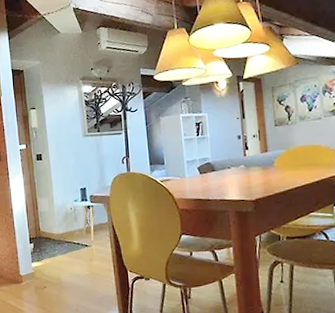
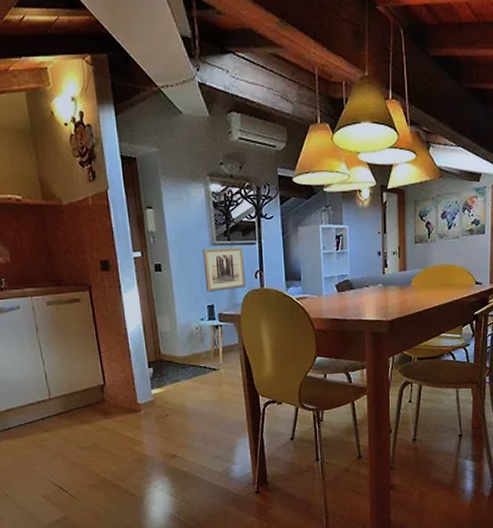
wall art: none [76,136,114,177] -> present [202,246,246,292]

